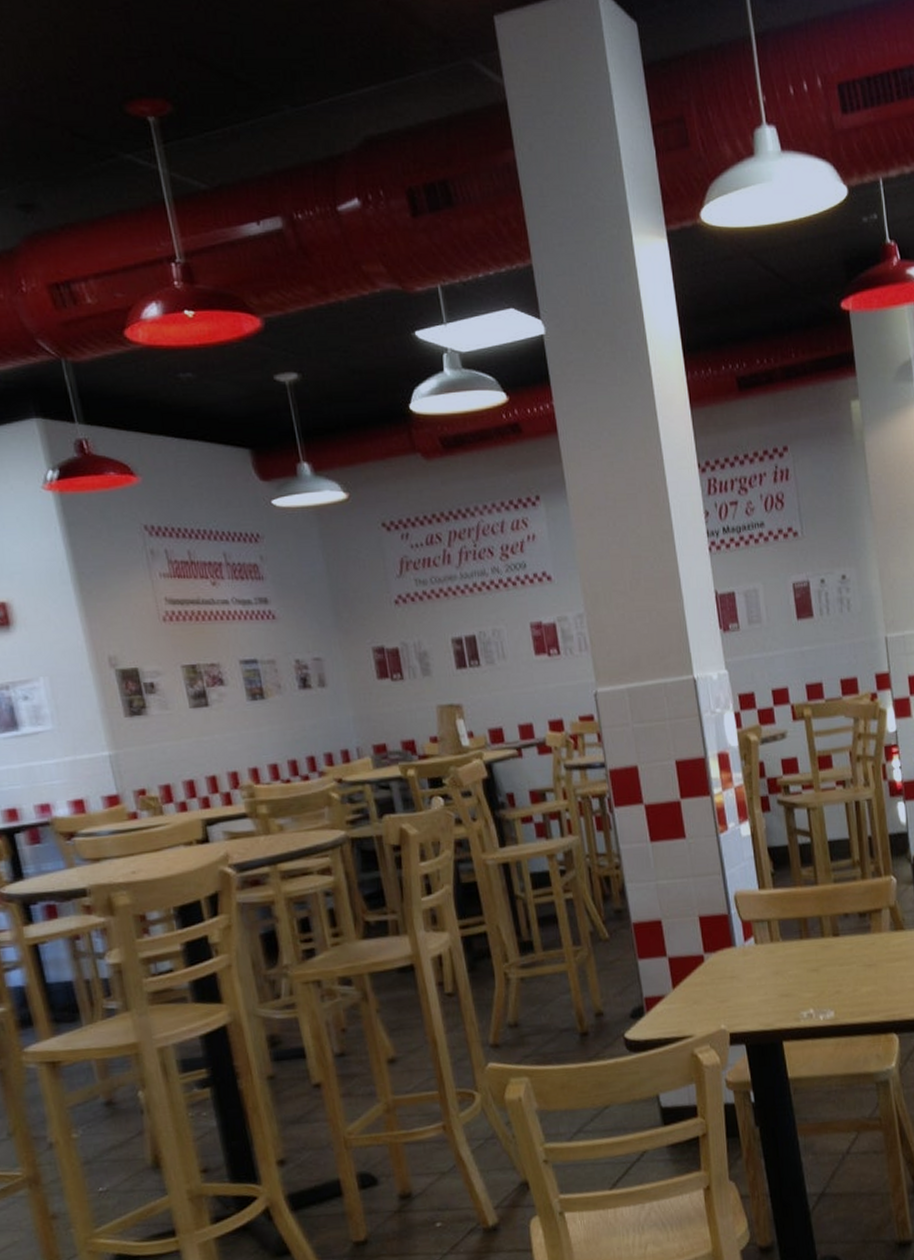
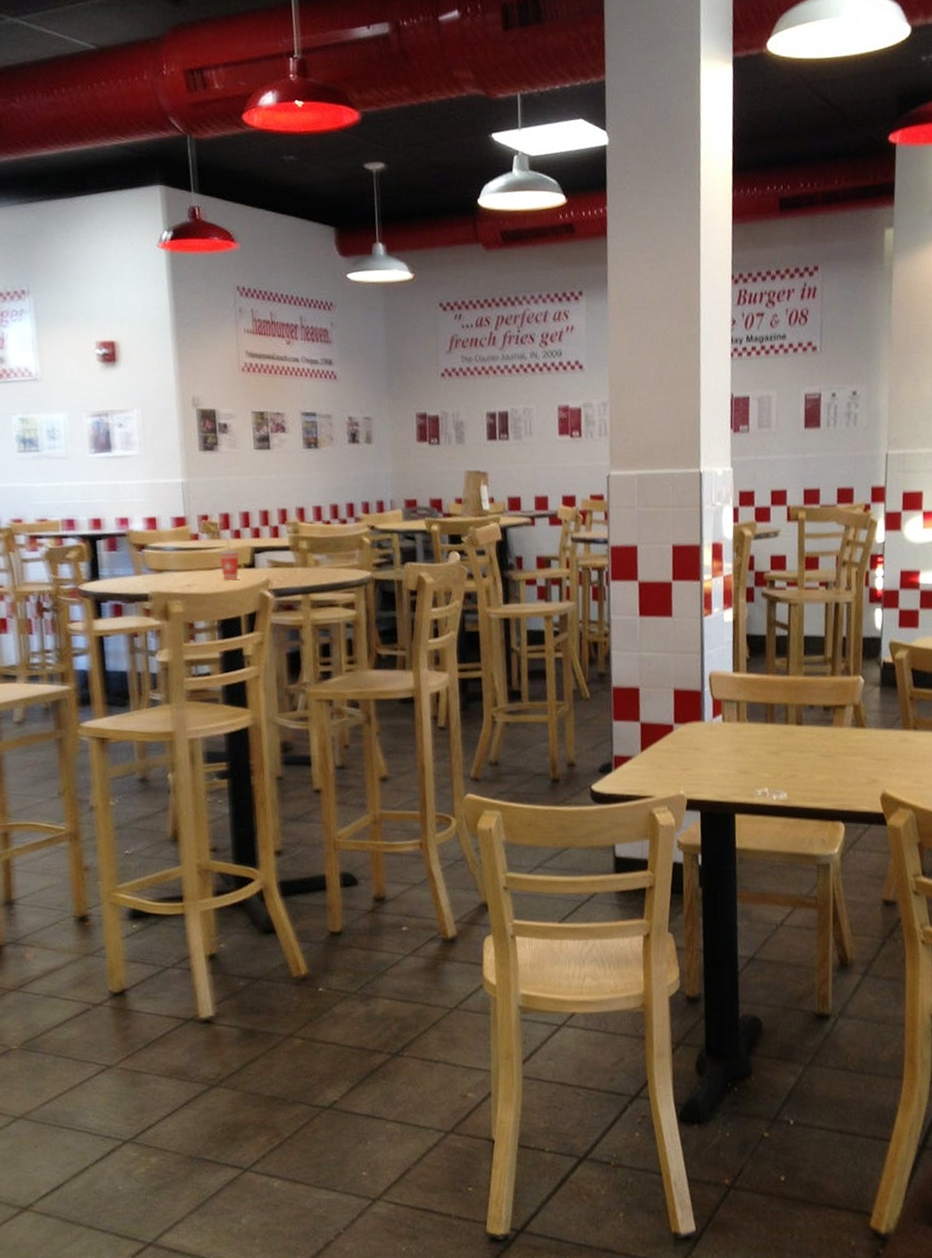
beverage cup: none [156,810,191,861] -> present [214,534,240,580]

